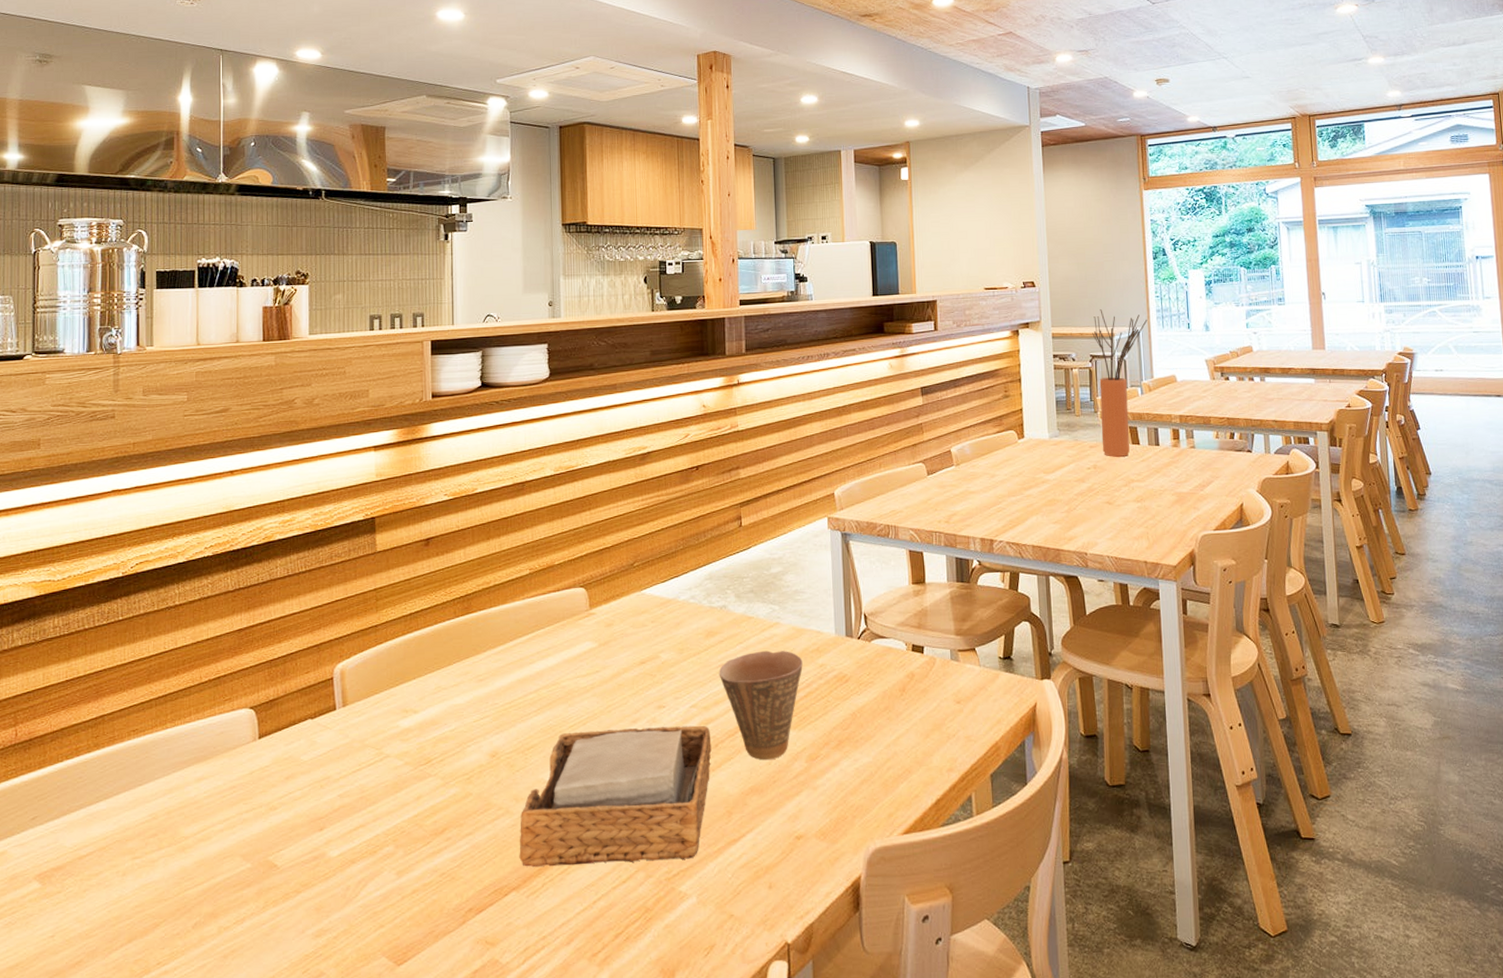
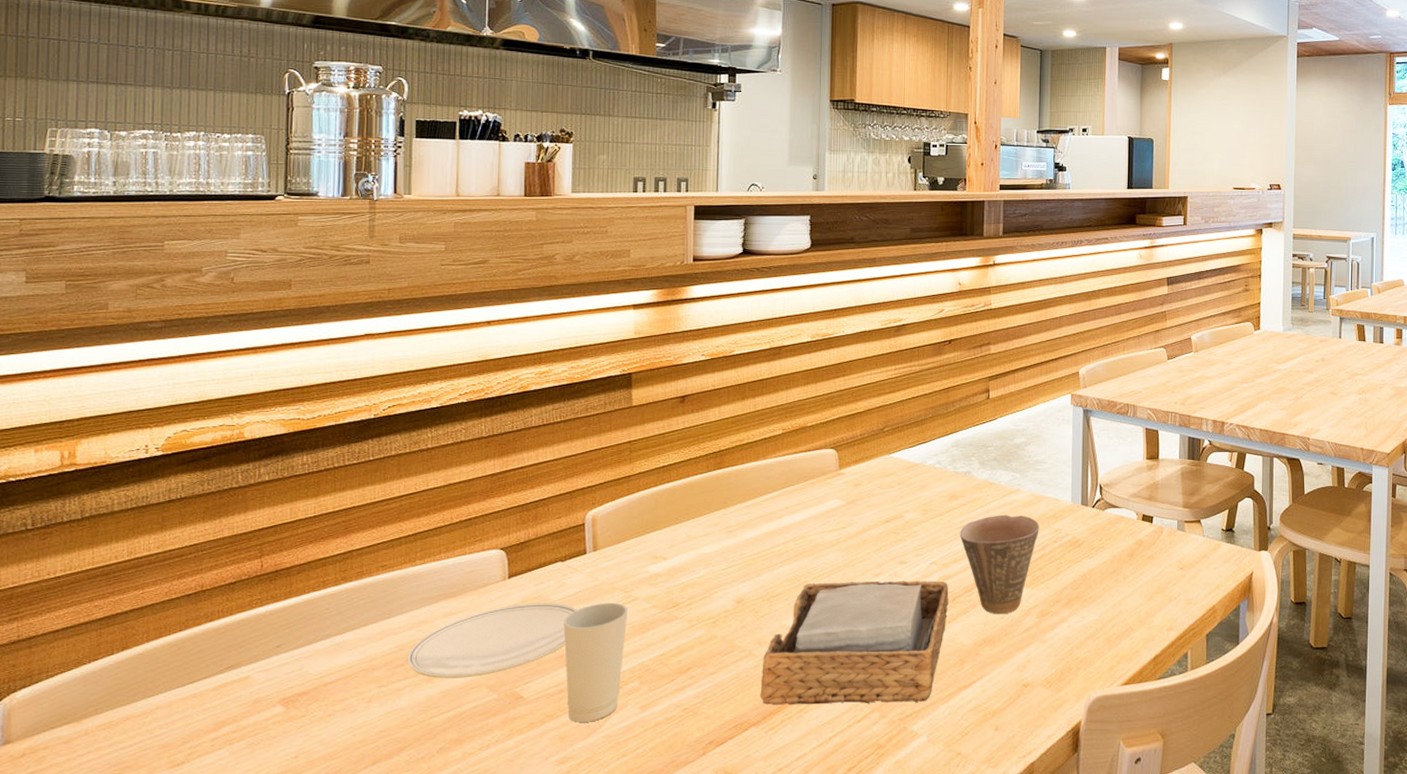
plate: none [160,763,329,848] -> present [407,603,577,679]
cup: none [315,761,380,892] -> present [563,603,628,723]
vase: present [1092,309,1148,457] -> none [1330,214,1382,352]

